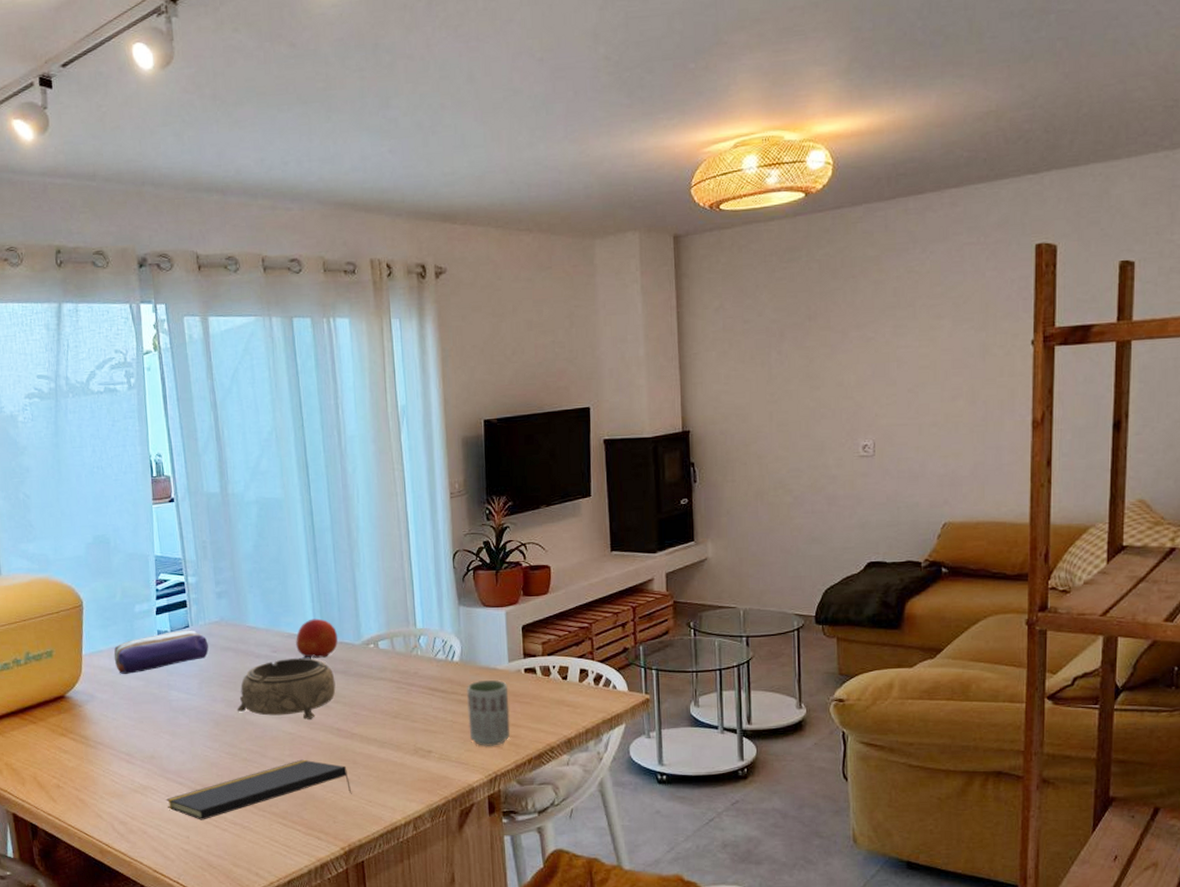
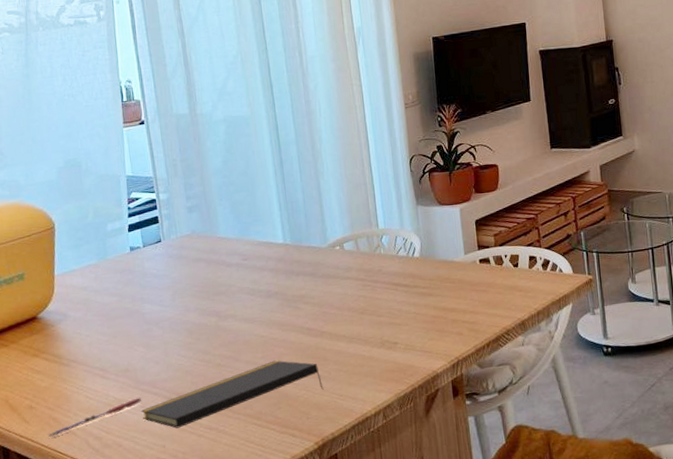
pen: none [75,786,167,819] -> present [48,397,142,438]
pencil case: present [113,630,209,674] -> none [86,244,181,292]
decorative bowl: present [236,658,336,720] -> none [209,263,305,322]
fruit: present [296,618,338,659] -> none [265,225,306,264]
cup: present [466,679,511,747] -> none [426,271,470,335]

